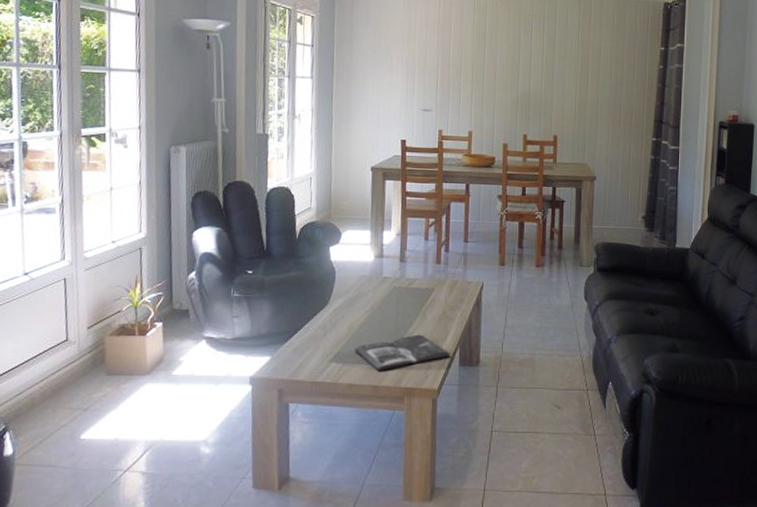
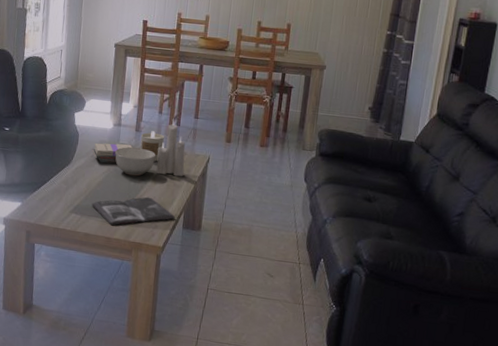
books: none [351,277,398,301] -> present [92,143,133,164]
bowl: none [378,279,425,312] -> present [115,147,156,177]
candle: none [406,260,433,294] -> present [140,131,165,162]
candle: none [425,244,457,308] -> present [156,119,185,177]

